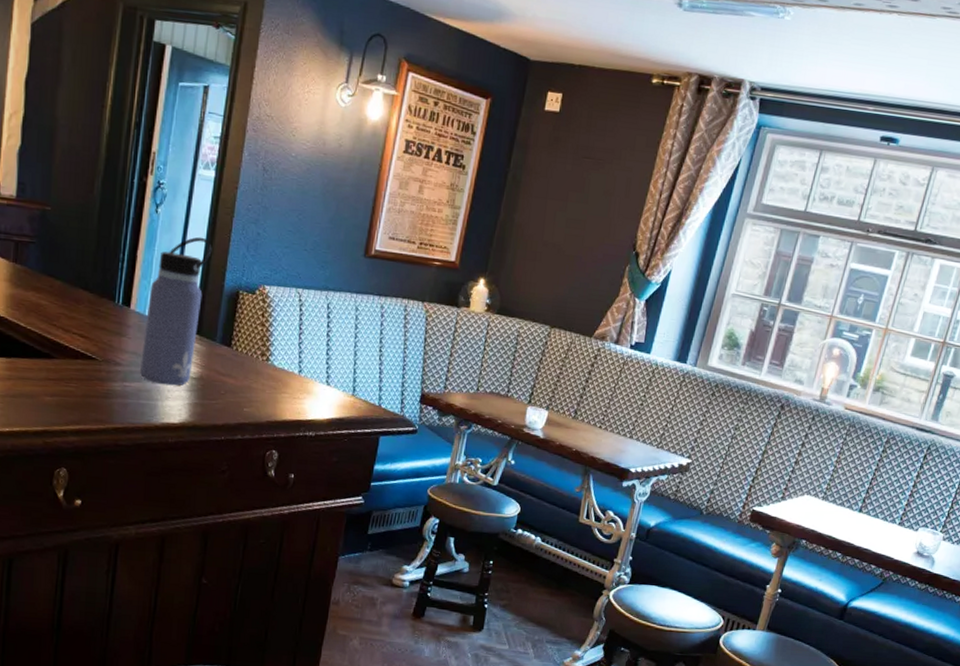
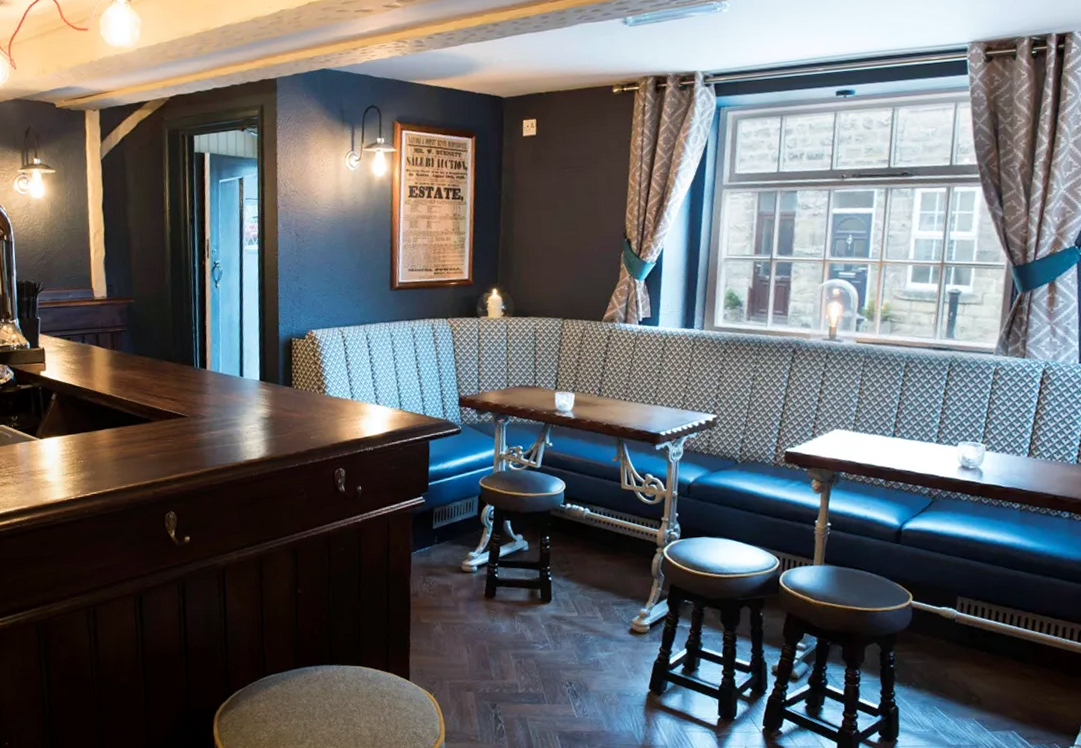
water bottle: present [139,236,212,386] -> none [220,300,265,428]

